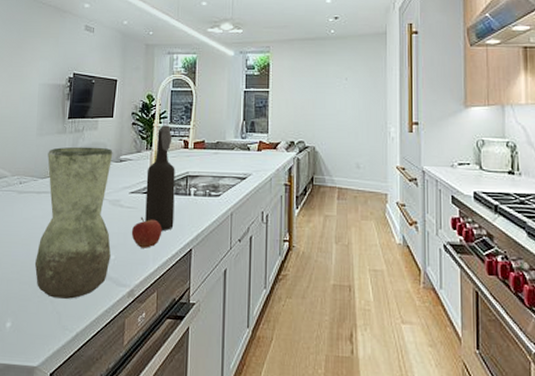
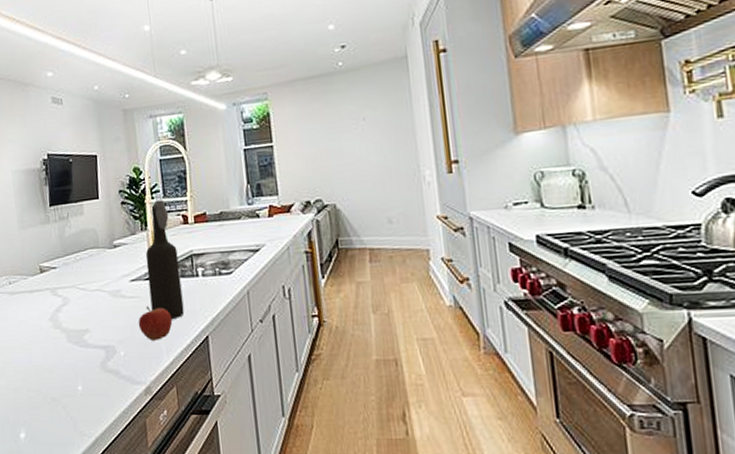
vase: present [34,146,113,299] -> none [34,233,120,403]

